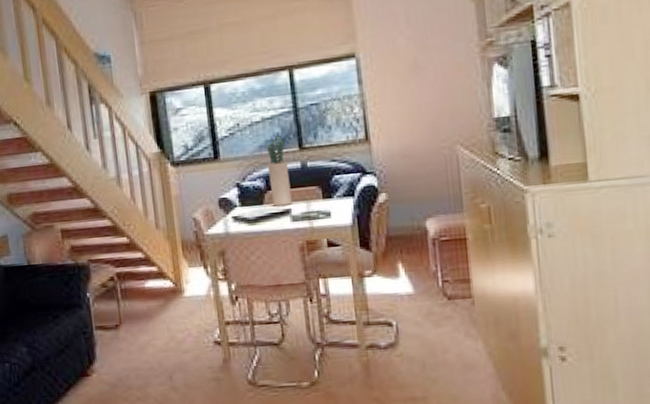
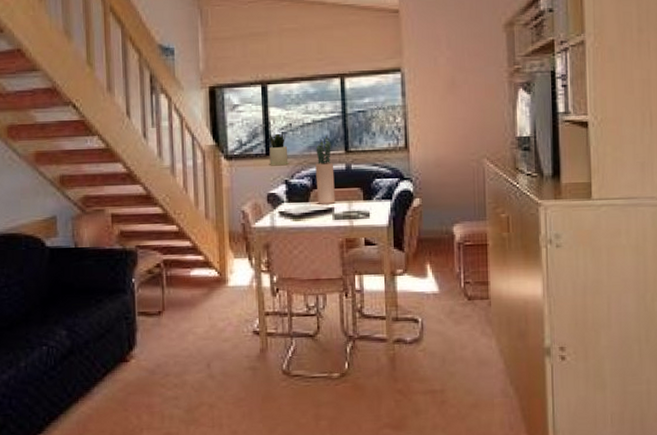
planter: none [216,134,240,170] -> present [269,133,290,166]

